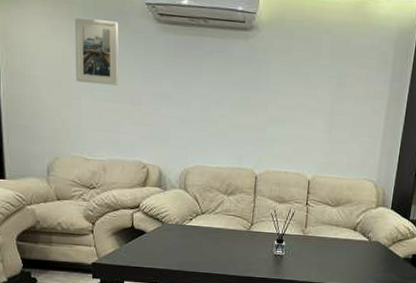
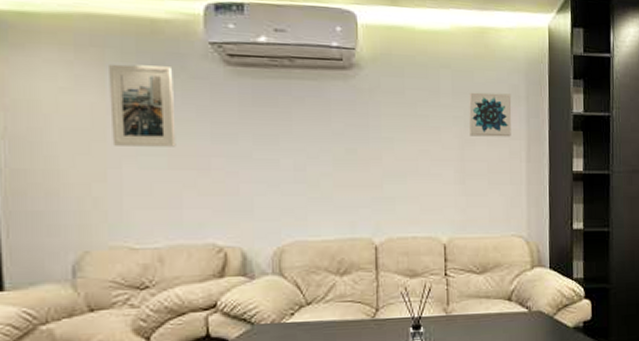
wall art: none [340,55,381,97] -> present [469,92,512,137]

